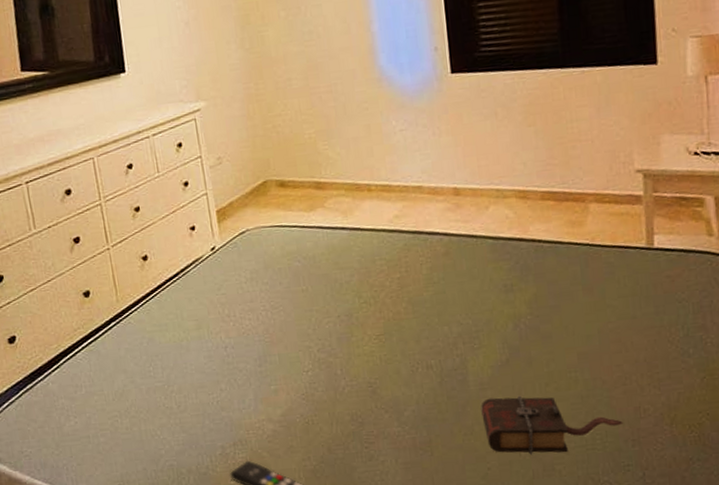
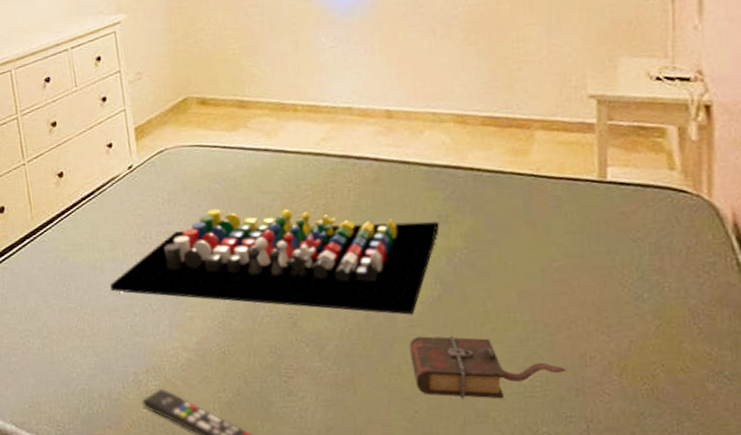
board game: none [196,283,505,379] -> present [110,208,439,315]

